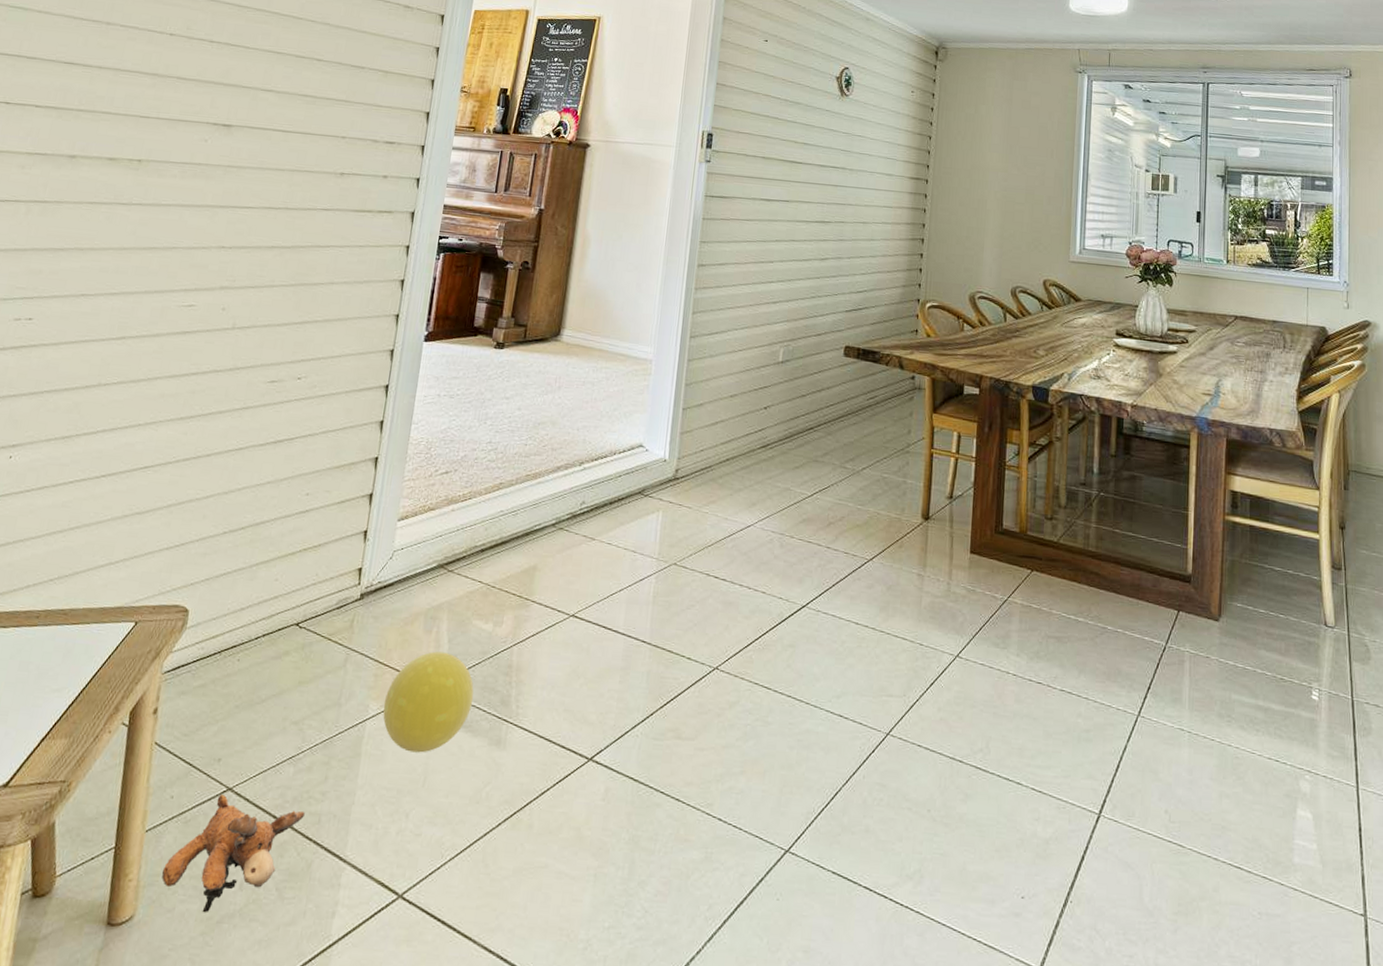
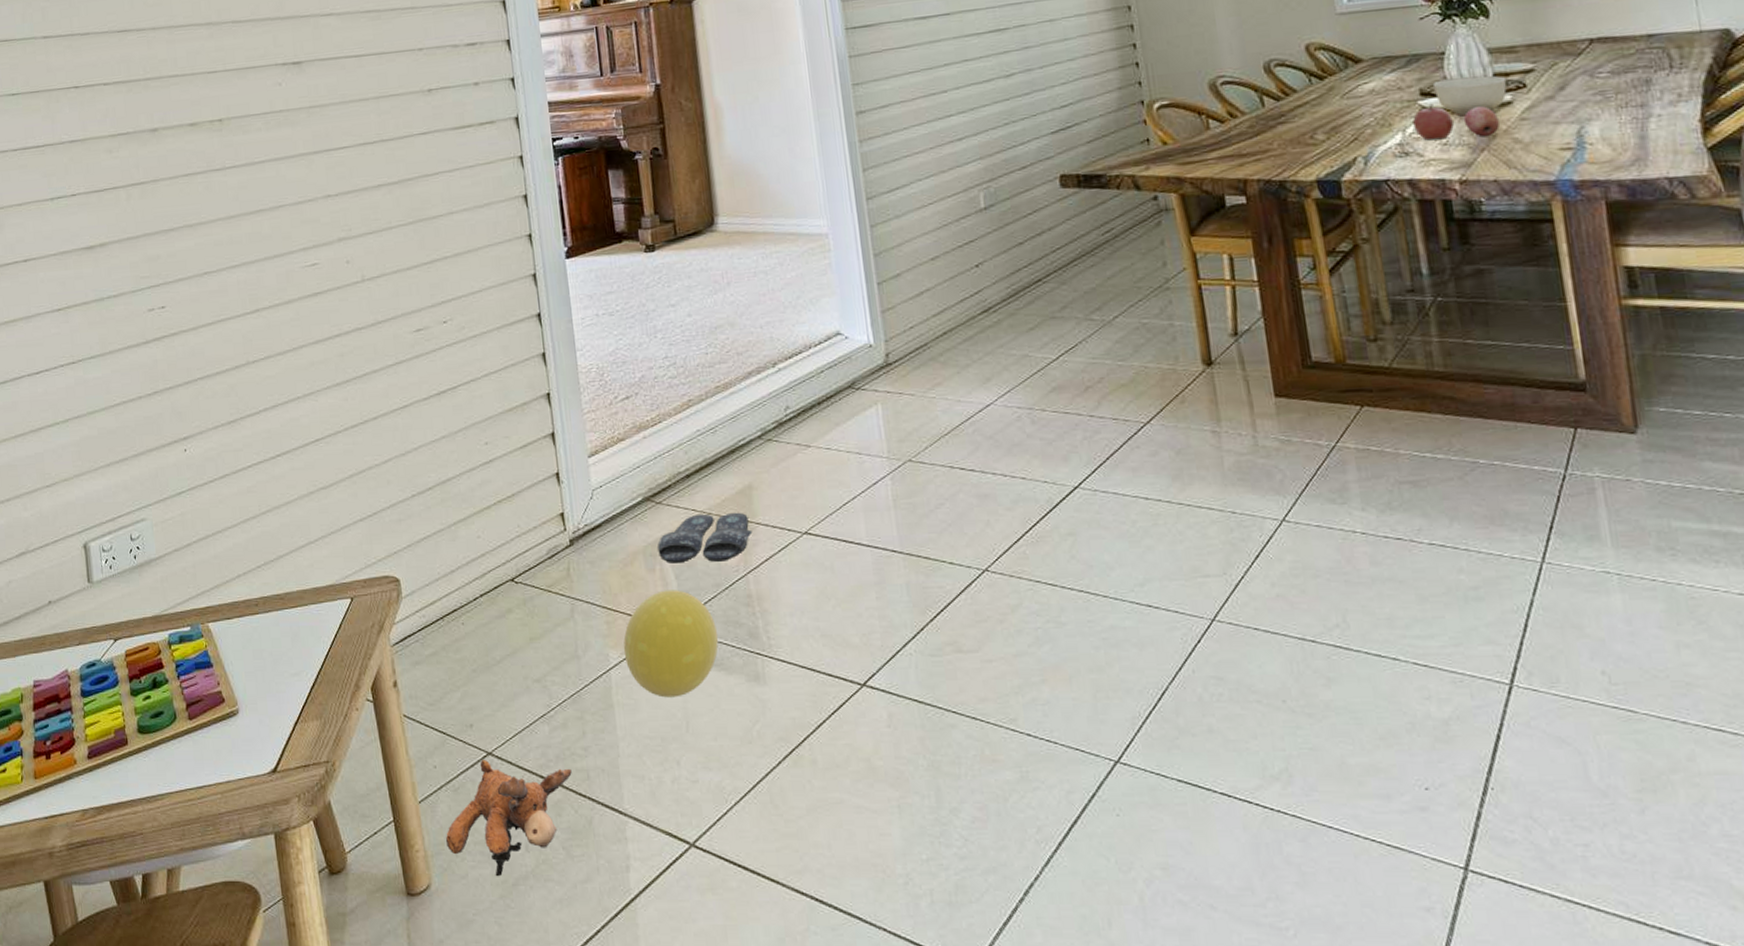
slippers: none [439,585,527,632] -> present [657,512,753,563]
fruit: none [1107,342,1135,371] -> present [1412,103,1454,140]
bowl: none [1125,326,1176,357] -> present [1432,75,1507,117]
fruit: none [1142,351,1166,375] -> present [1463,106,1500,137]

